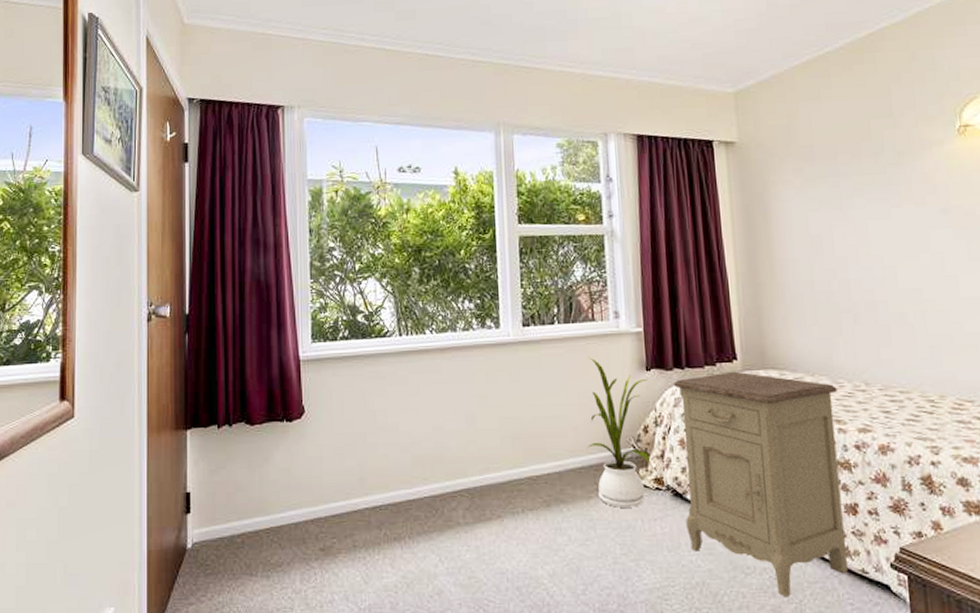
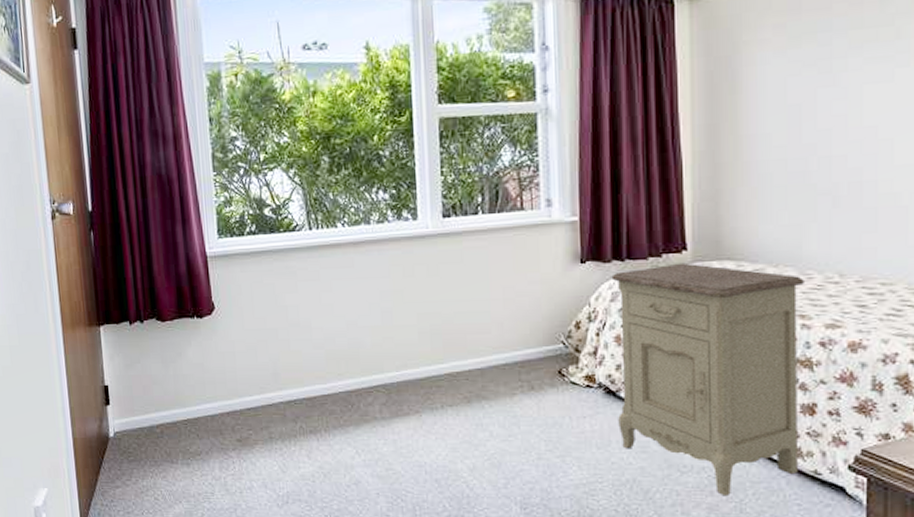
house plant: present [587,357,651,508] -> none [512,249,583,405]

